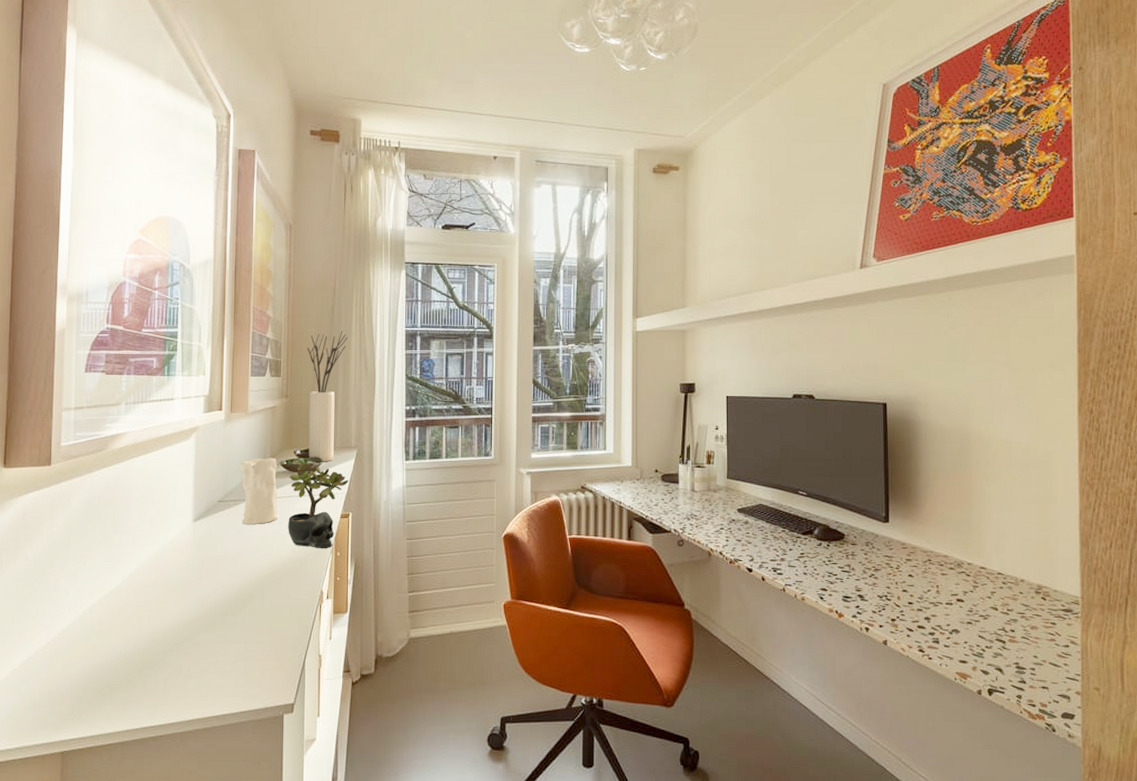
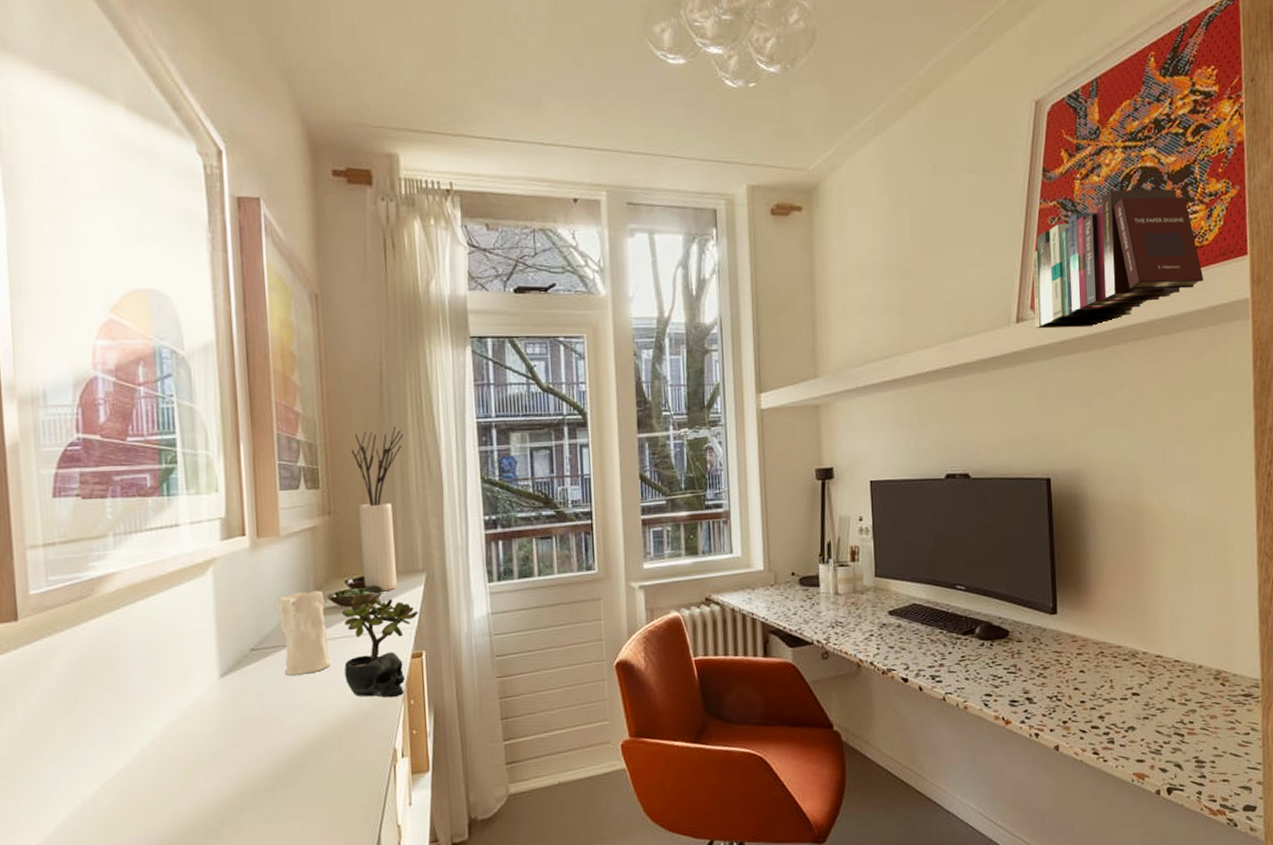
books: none [877,159,1032,275] -> present [1033,189,1204,329]

